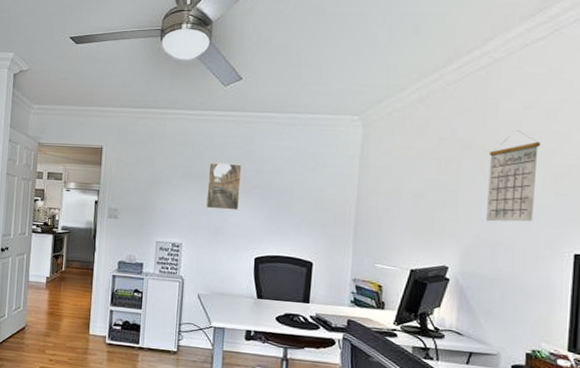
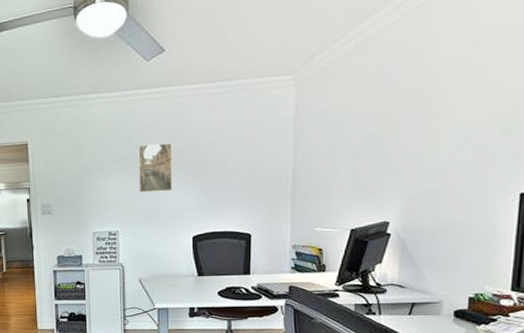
calendar: present [486,130,542,222] -> none [428,68,488,171]

